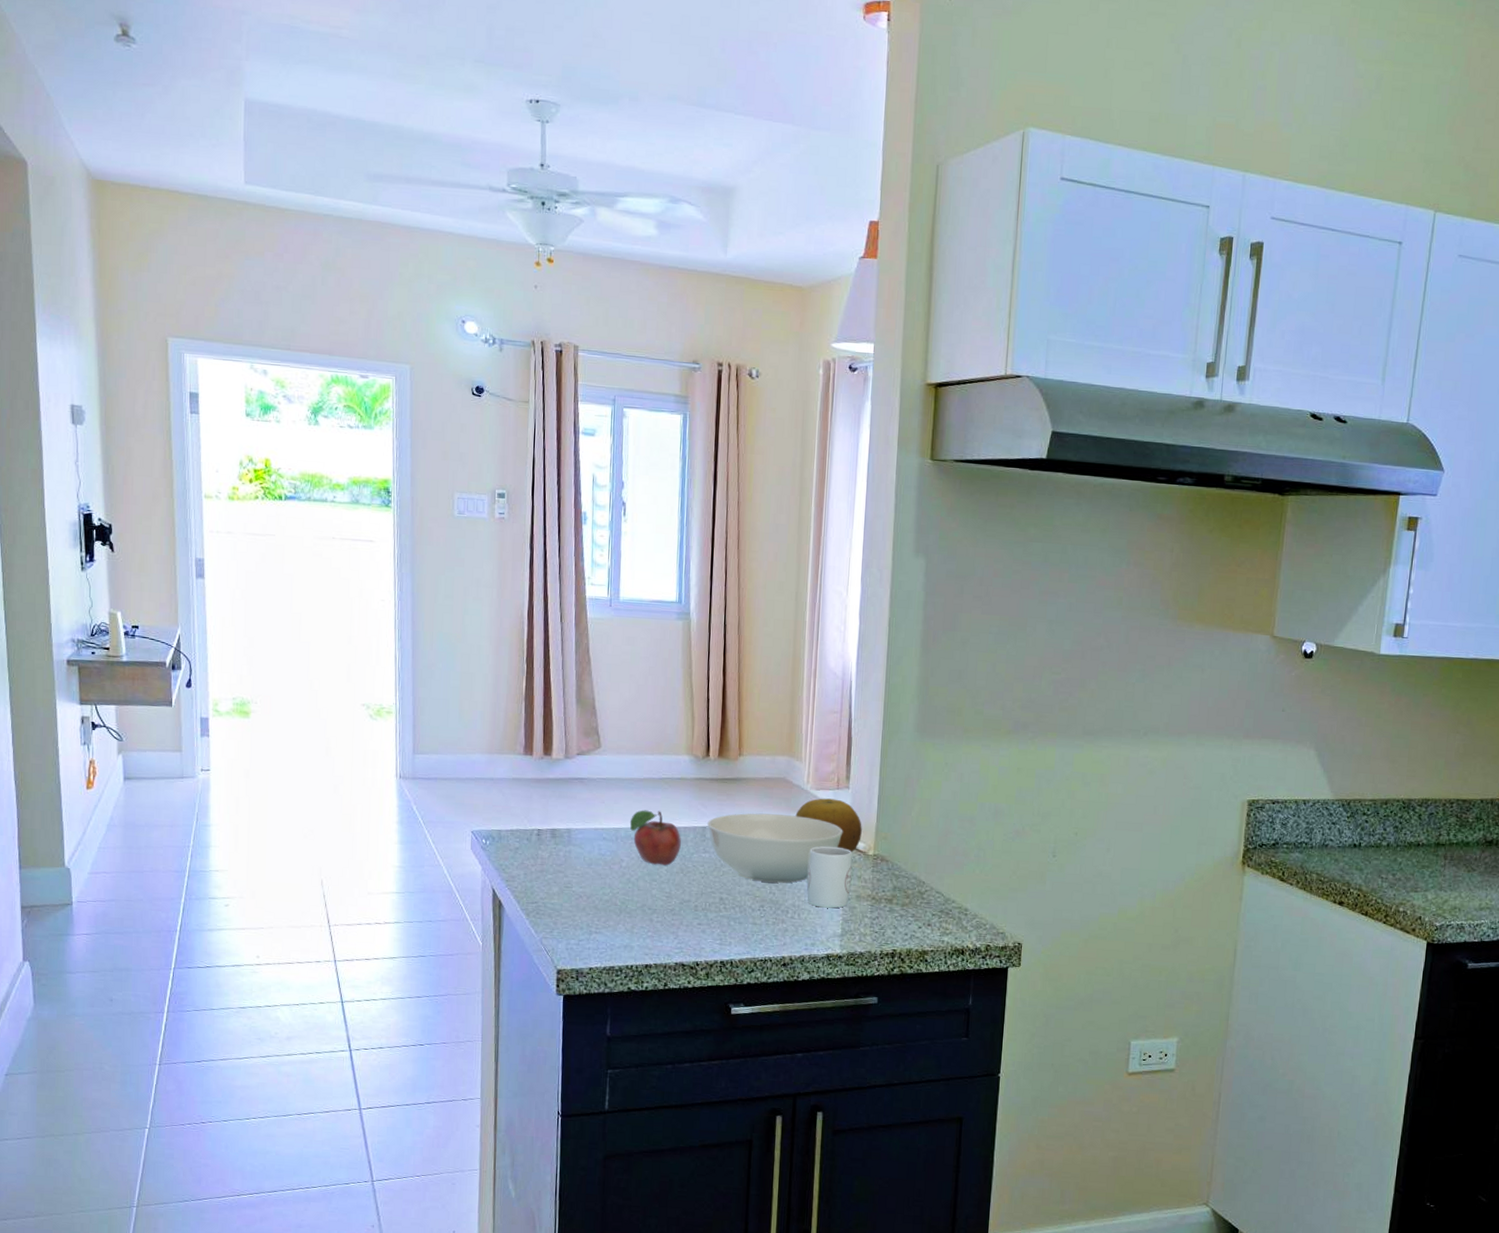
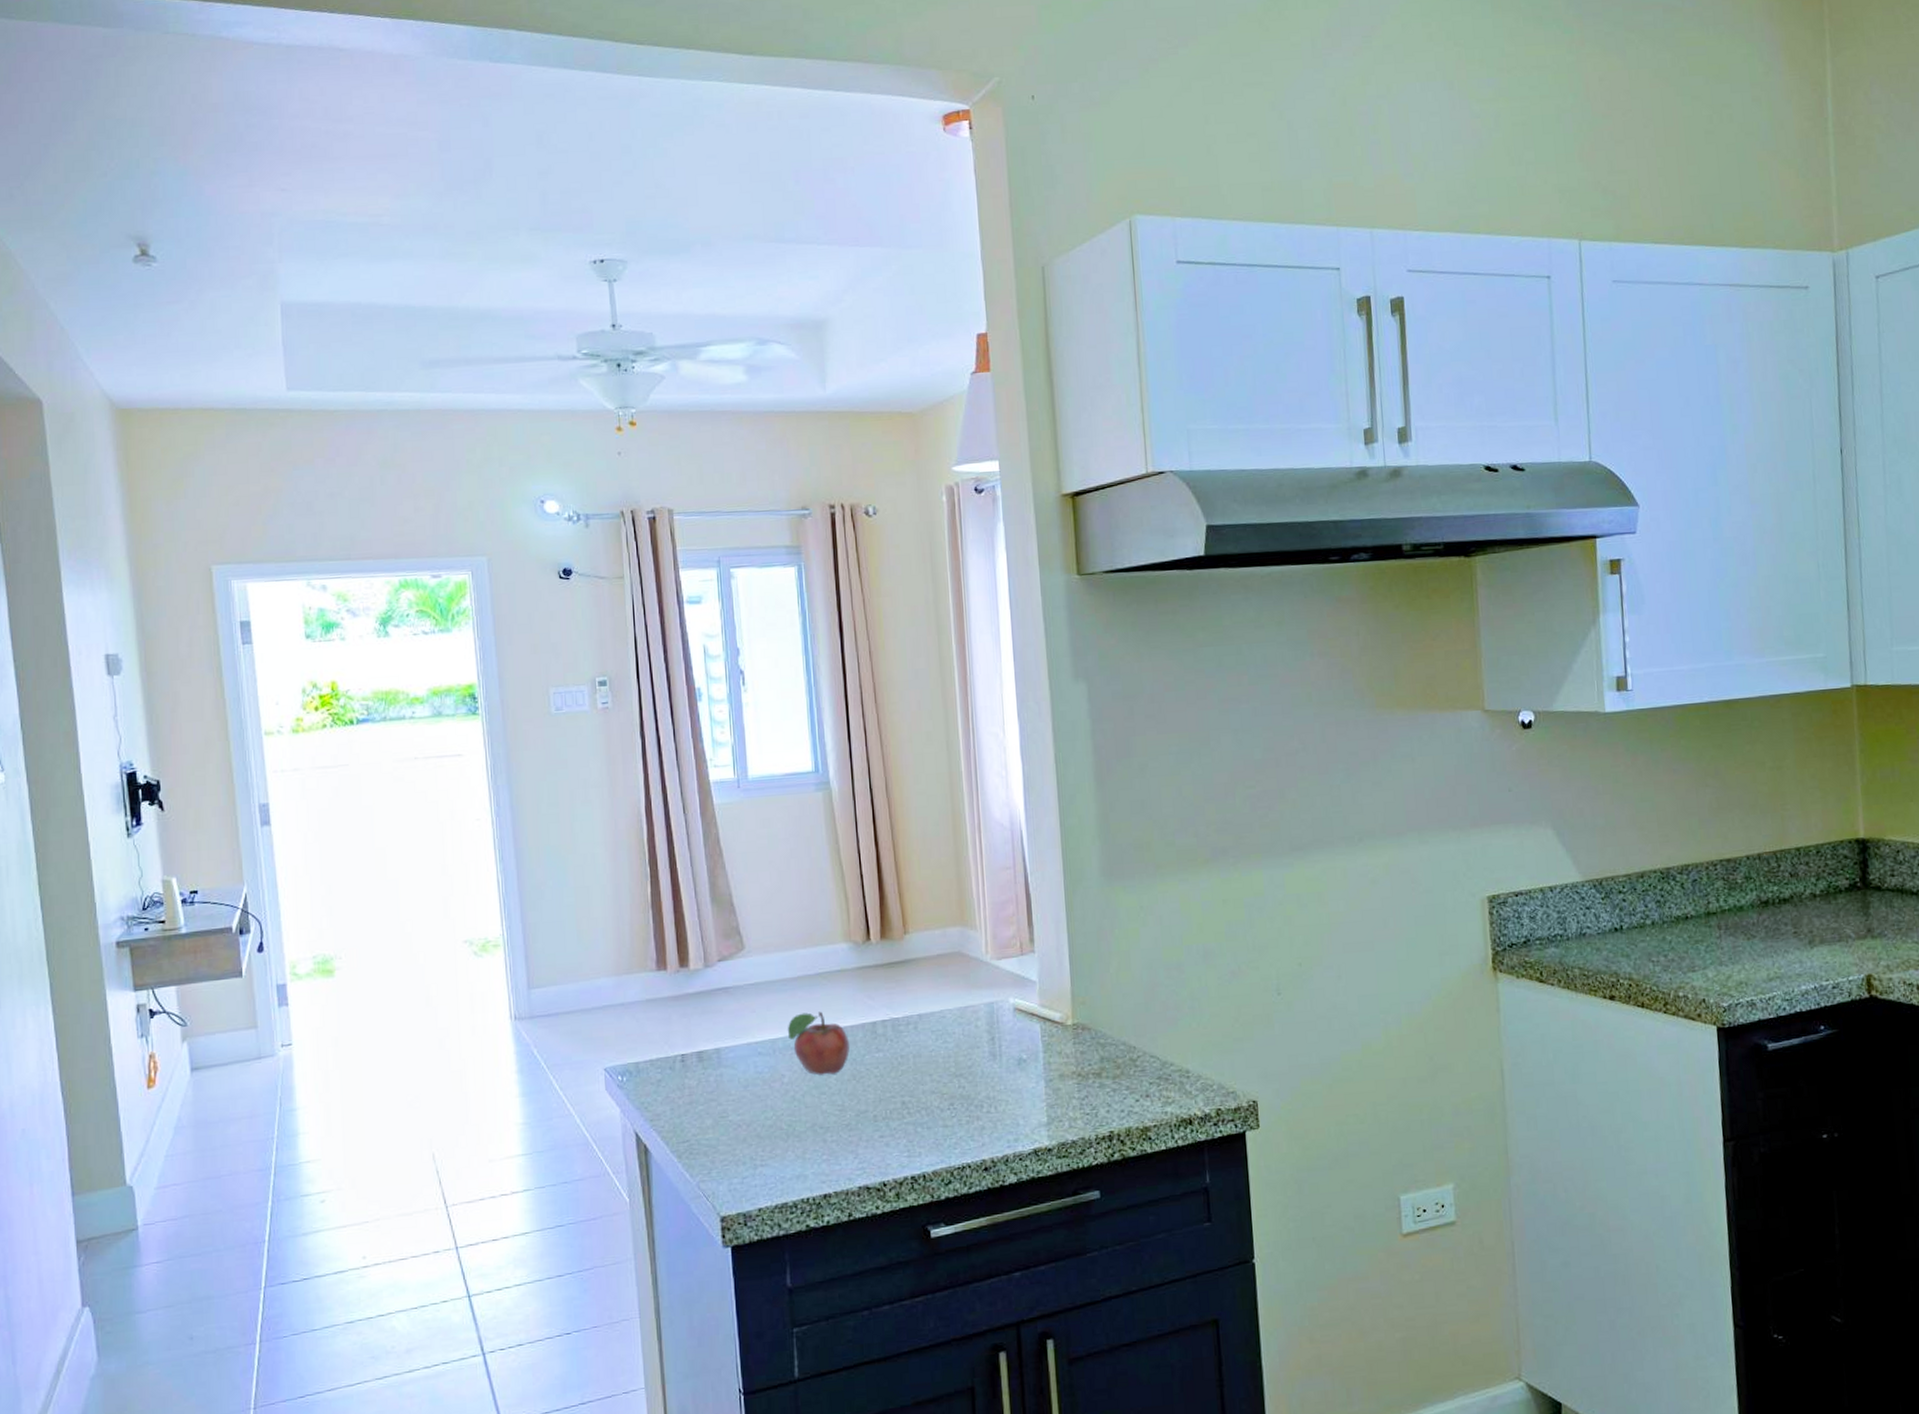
bowl: present [707,813,843,883] -> none [877,992,1035,1076]
fruit: present [795,798,862,852] -> none [977,966,1056,1025]
mug: present [806,846,853,909] -> none [998,1021,1052,1095]

